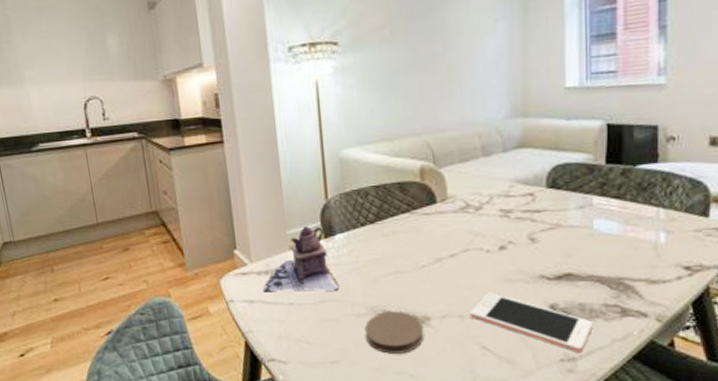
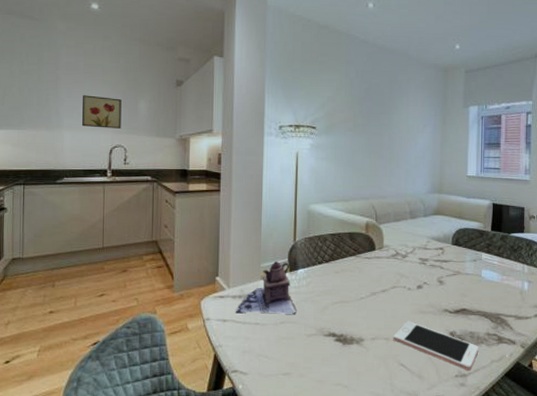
wall art: none [40,36,92,78] -> present [82,95,122,129]
coaster: present [364,312,424,354] -> none [312,333,358,368]

